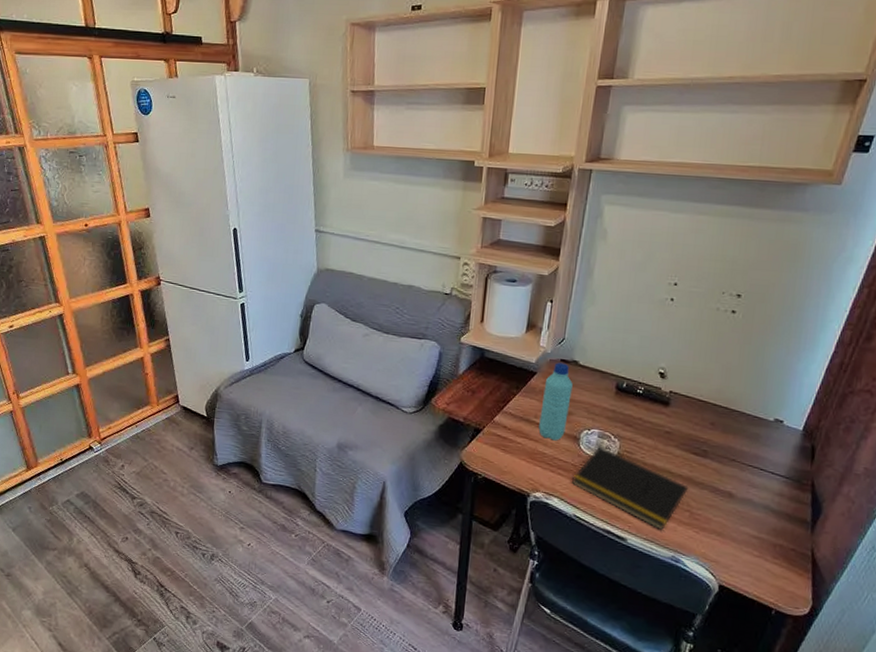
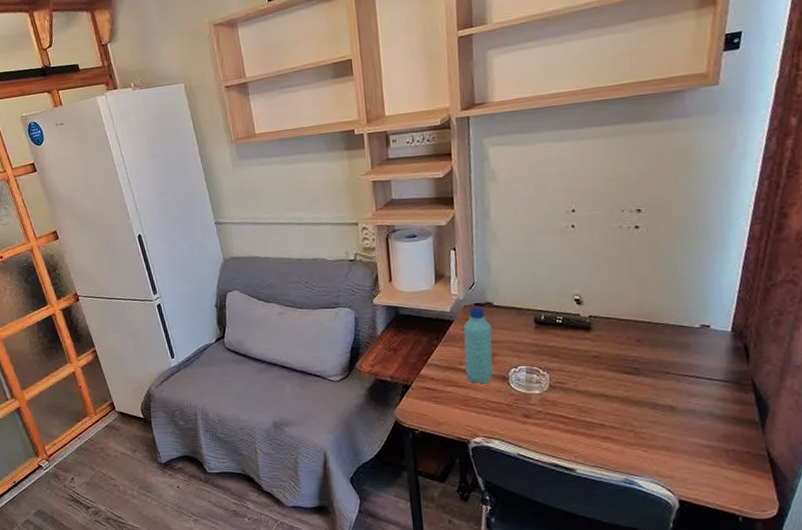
notepad: present [571,447,689,531] -> none [508,382,628,455]

